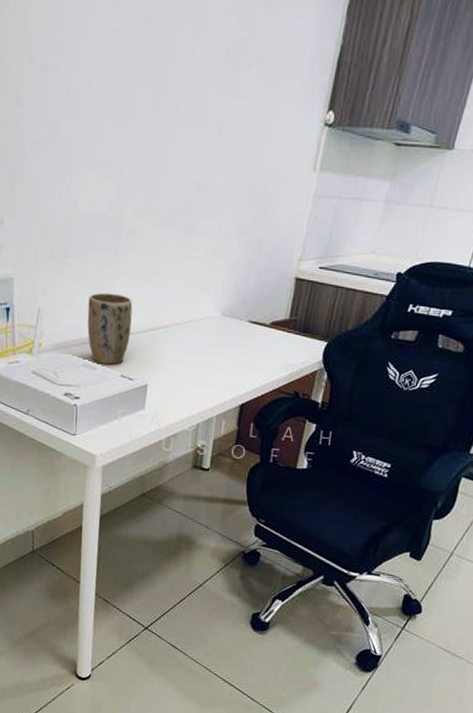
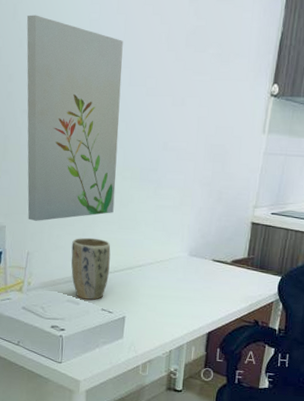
wall art: none [38,23,152,273] -> present [26,15,123,221]

